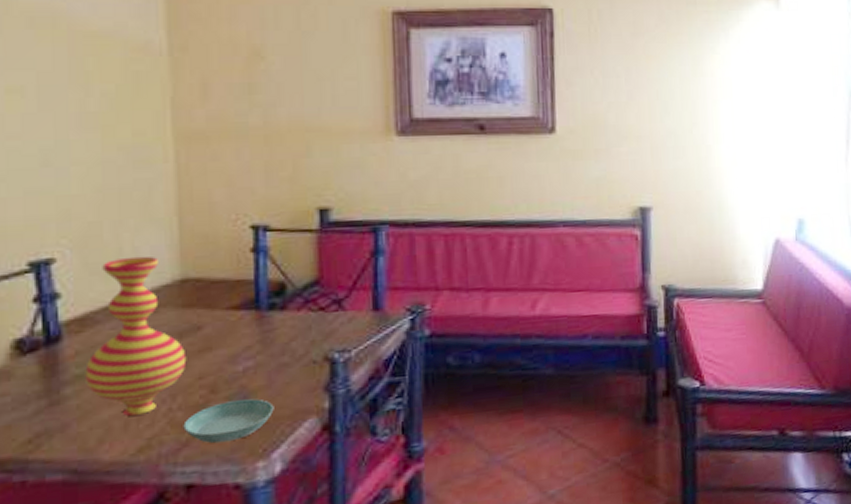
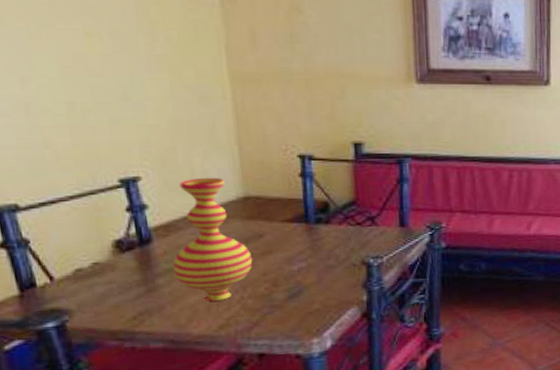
saucer: present [183,398,274,444] -> none [253,291,324,324]

